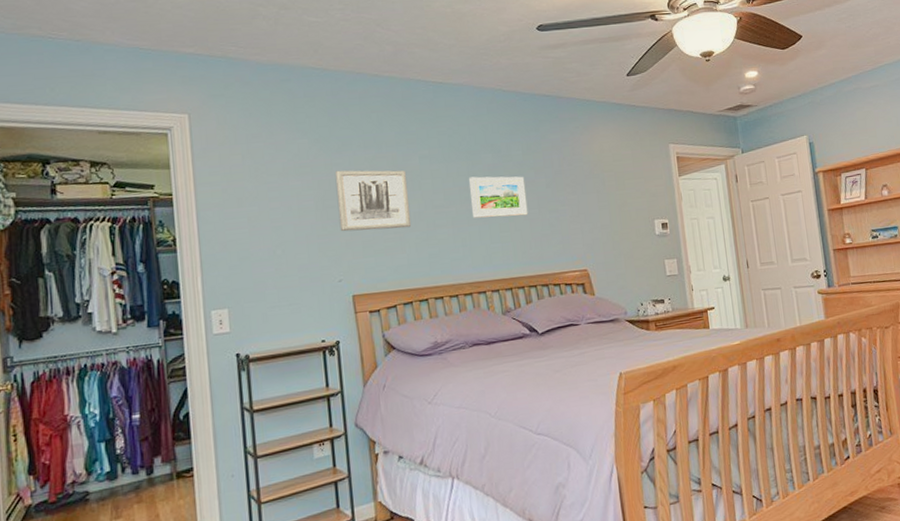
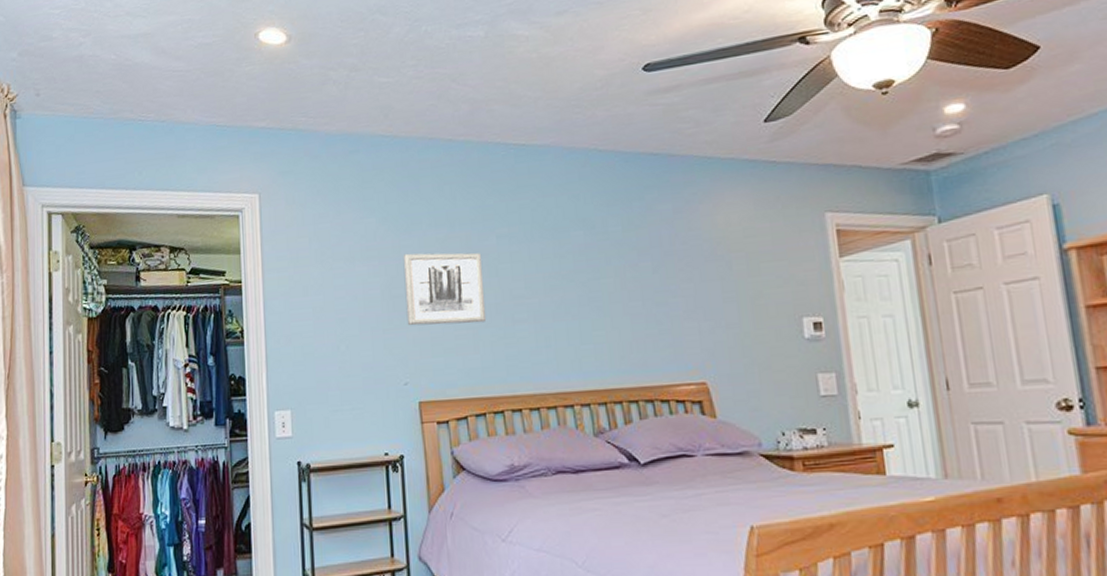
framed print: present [469,176,529,218] -> none [555,258,629,312]

